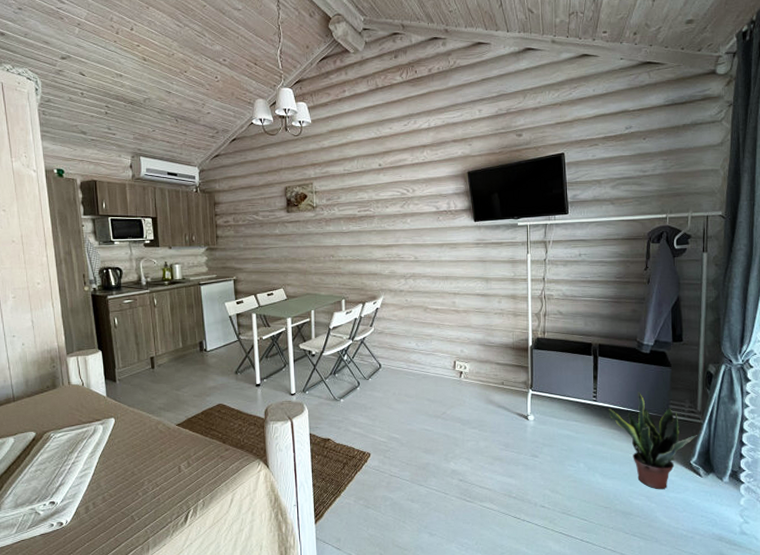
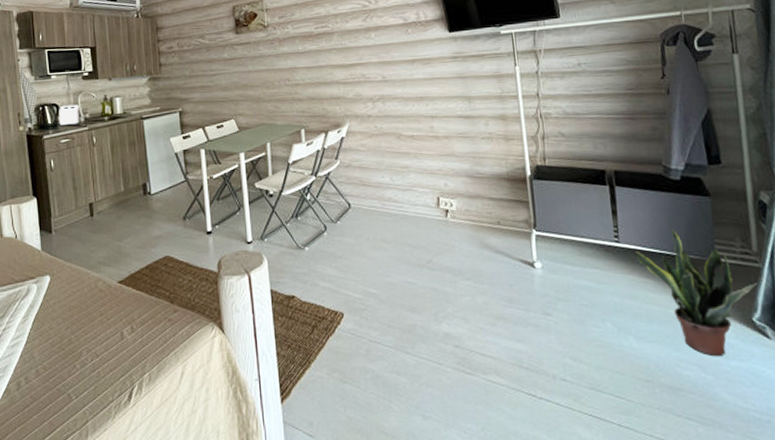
toaster: none [122,269,143,288] -> present [59,104,82,126]

